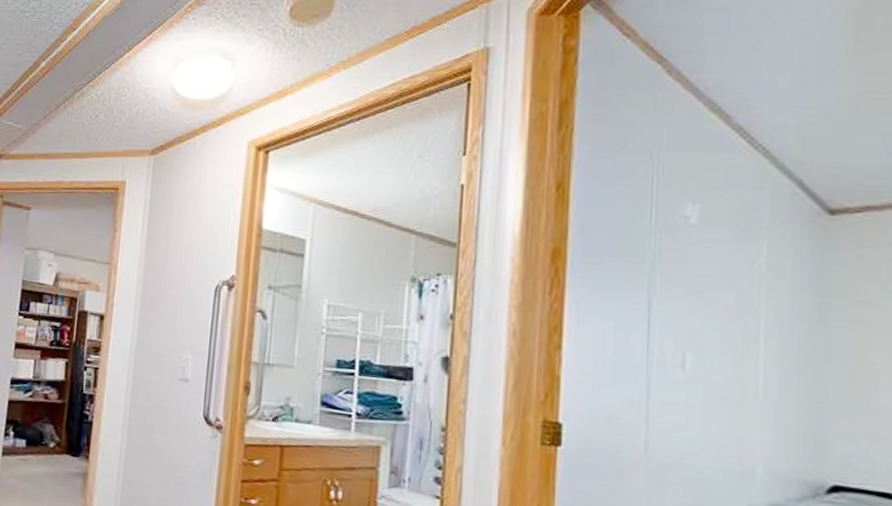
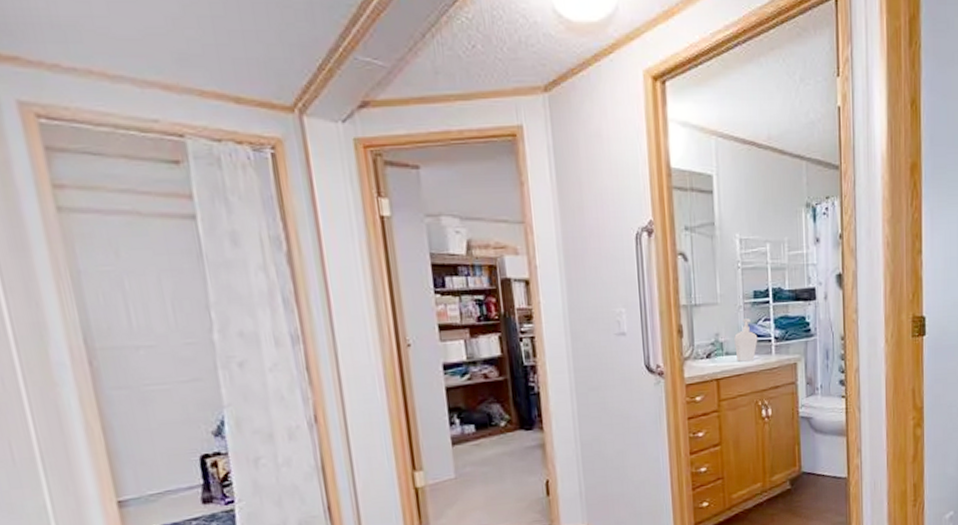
soap bottle: none [306,387,336,436] -> present [734,318,758,363]

